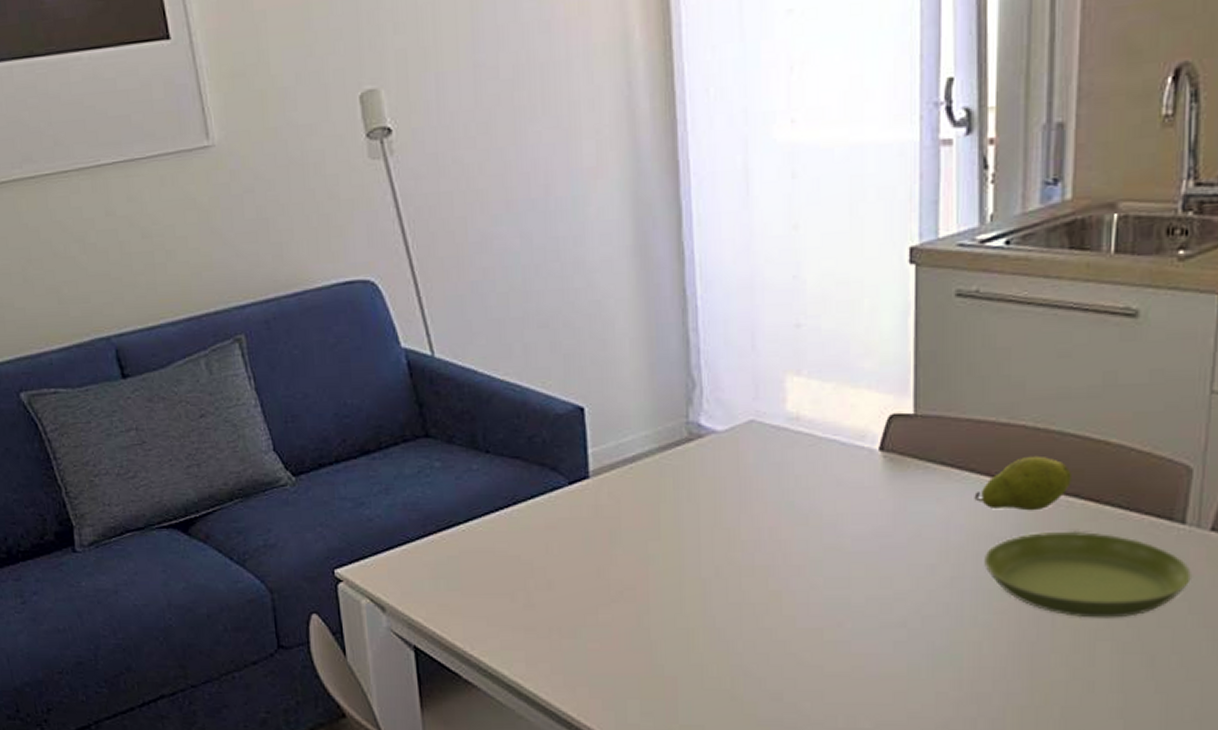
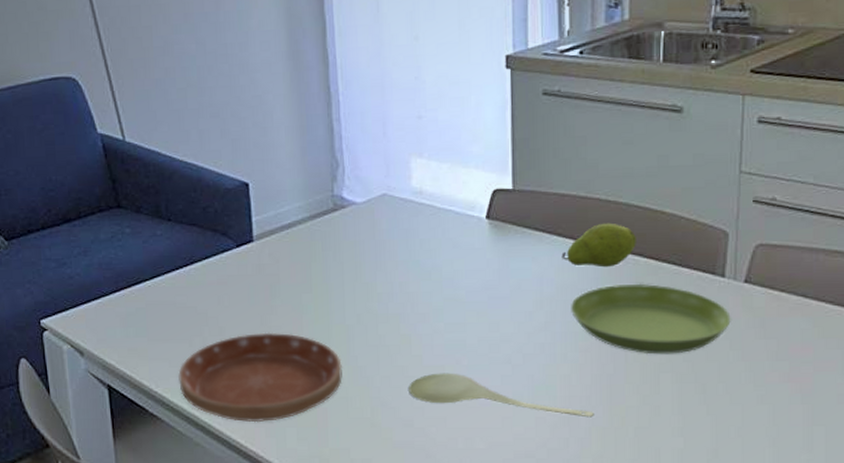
saucer: none [498,586,698,693] -> present [178,332,343,423]
spoon: none [778,637,1010,694] -> present [409,373,594,418]

